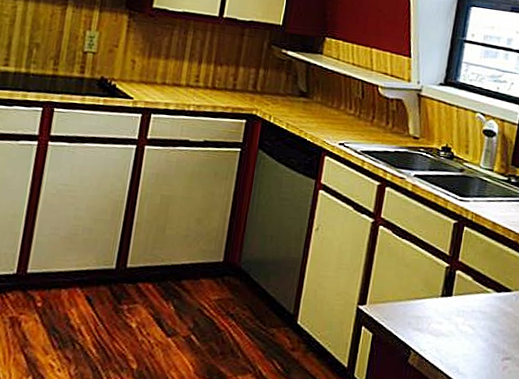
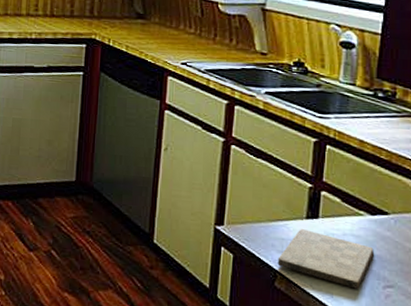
cutting board: none [412,307,498,362] -> present [277,229,375,289]

